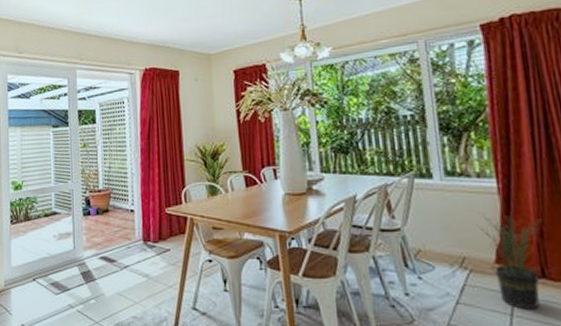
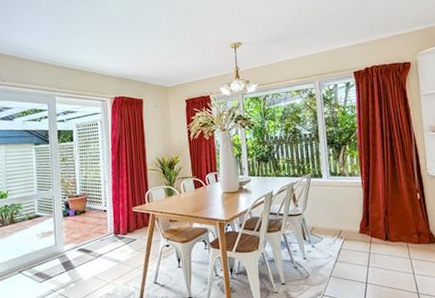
potted plant: present [476,213,544,310] -> none [348,200,387,262]

